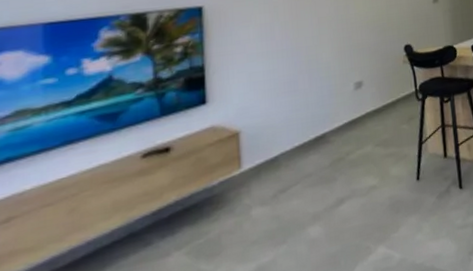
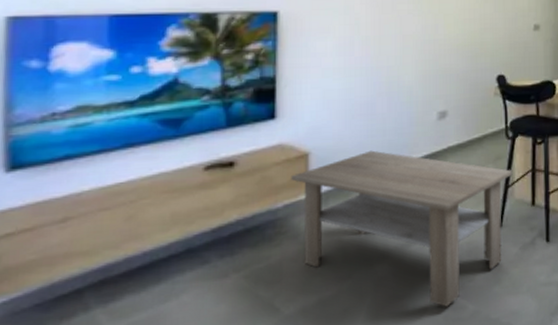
coffee table: none [224,123,425,259] -> present [291,150,513,307]

